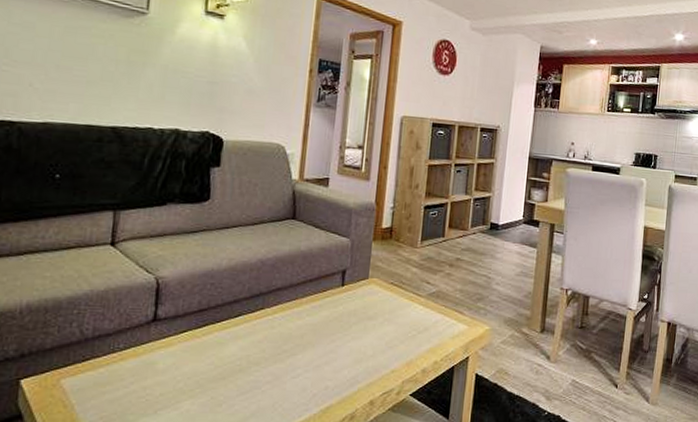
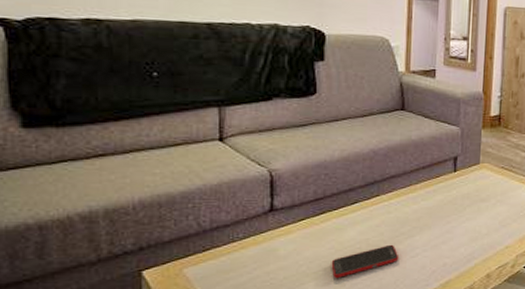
cell phone: none [209,362,280,397] -> present [331,244,399,278]

